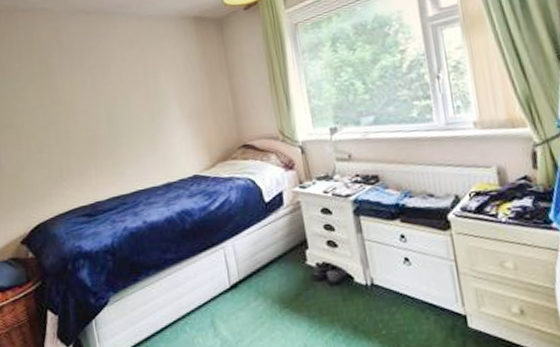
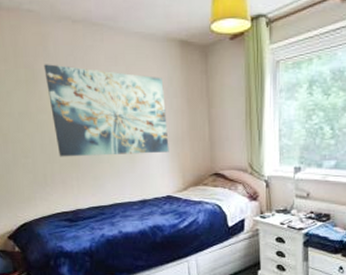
wall art: none [58,54,192,148] -> present [44,64,169,157]

